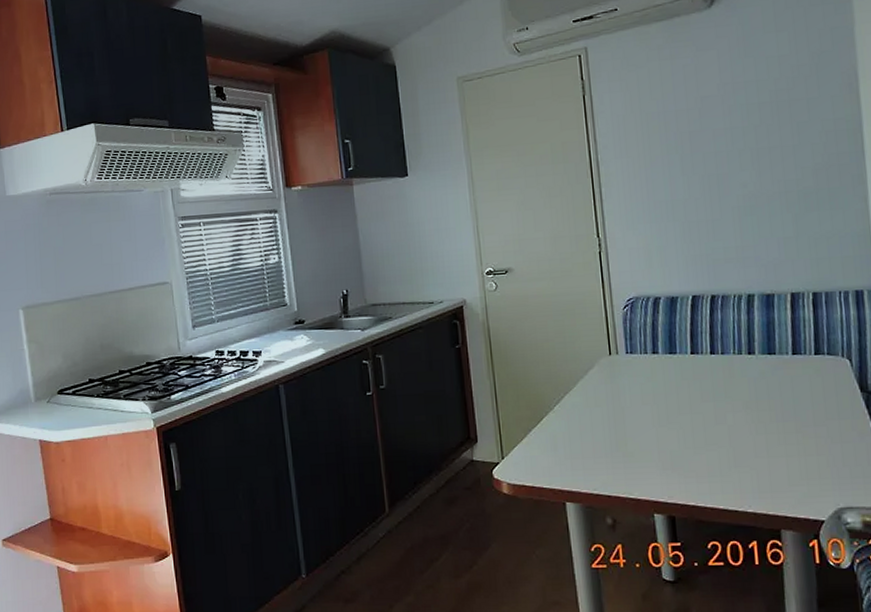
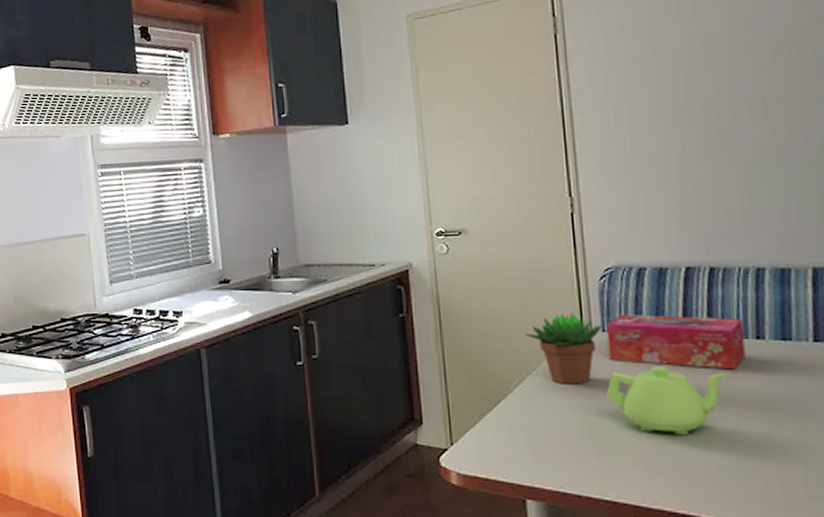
succulent plant: none [562,338,625,401] -> present [524,312,601,384]
tissue box: none [629,337,741,381] -> present [606,315,746,370]
teapot: none [630,381,727,439] -> present [606,366,728,436]

